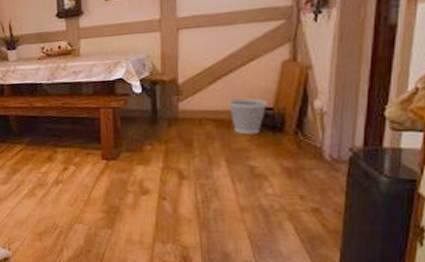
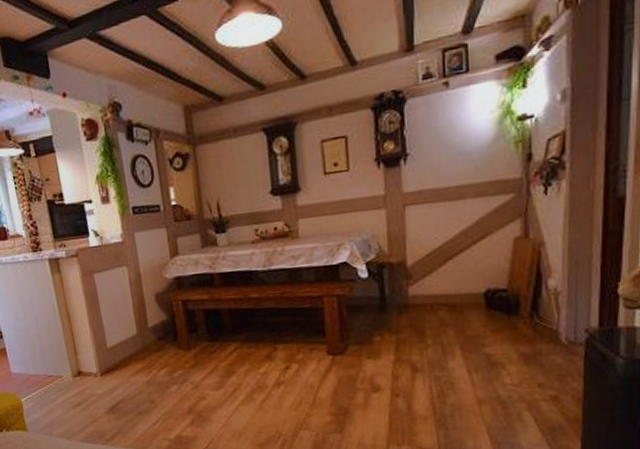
wastebasket: present [229,98,268,135] -> none [461,279,502,320]

